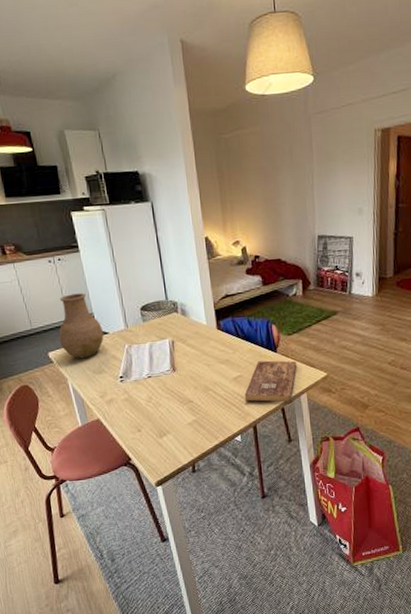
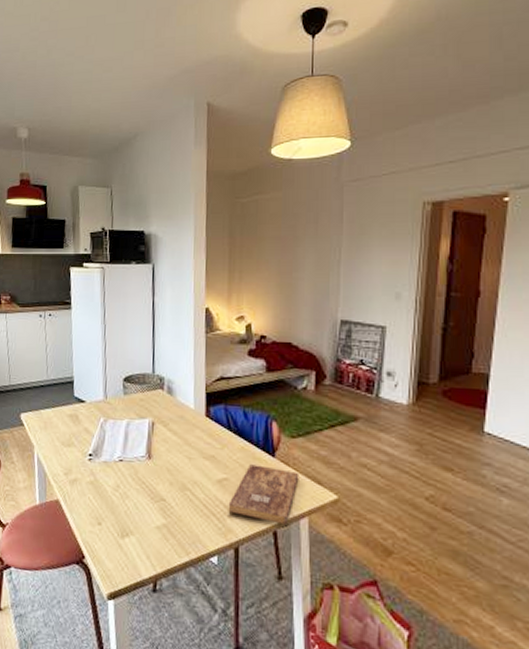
vase: present [59,293,104,359] -> none [34,353,81,427]

